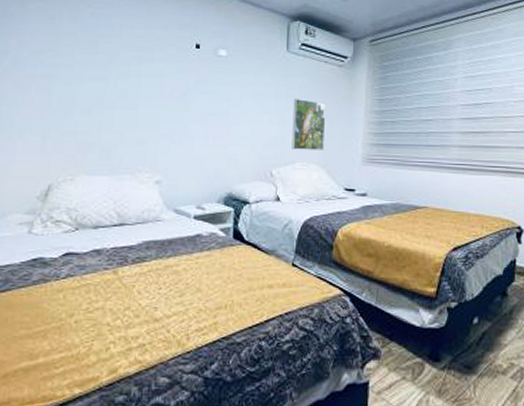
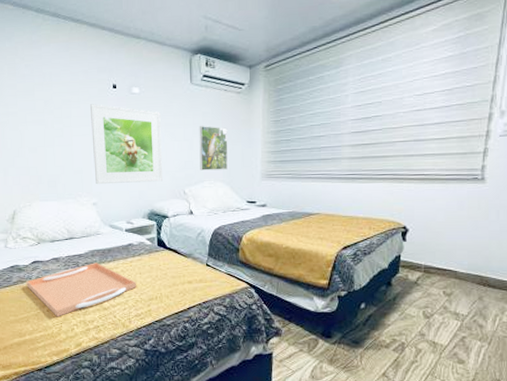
serving tray: none [51,257,202,332] -> present [26,262,137,317]
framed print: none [162,63,250,160] -> present [90,104,162,185]

